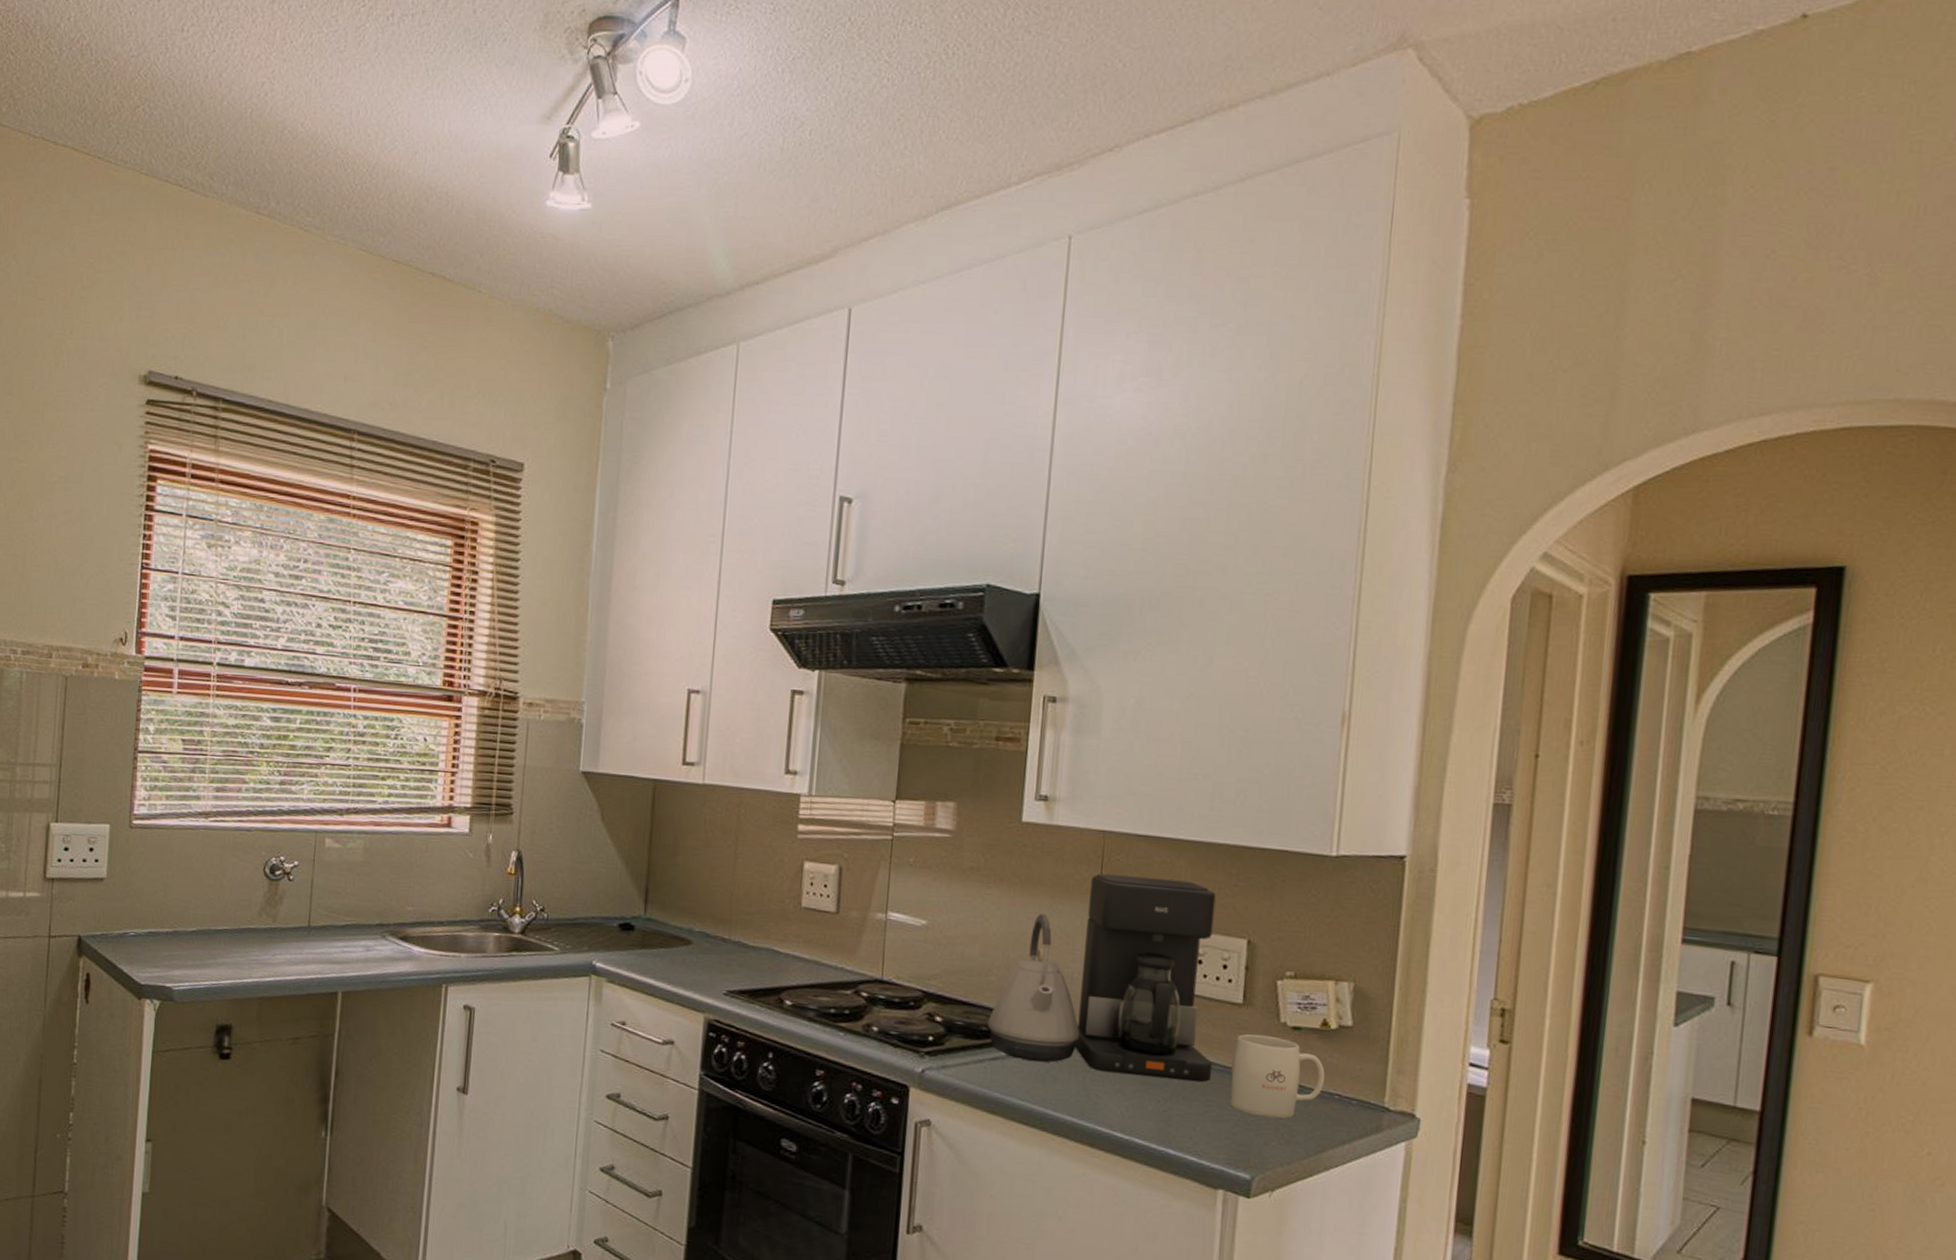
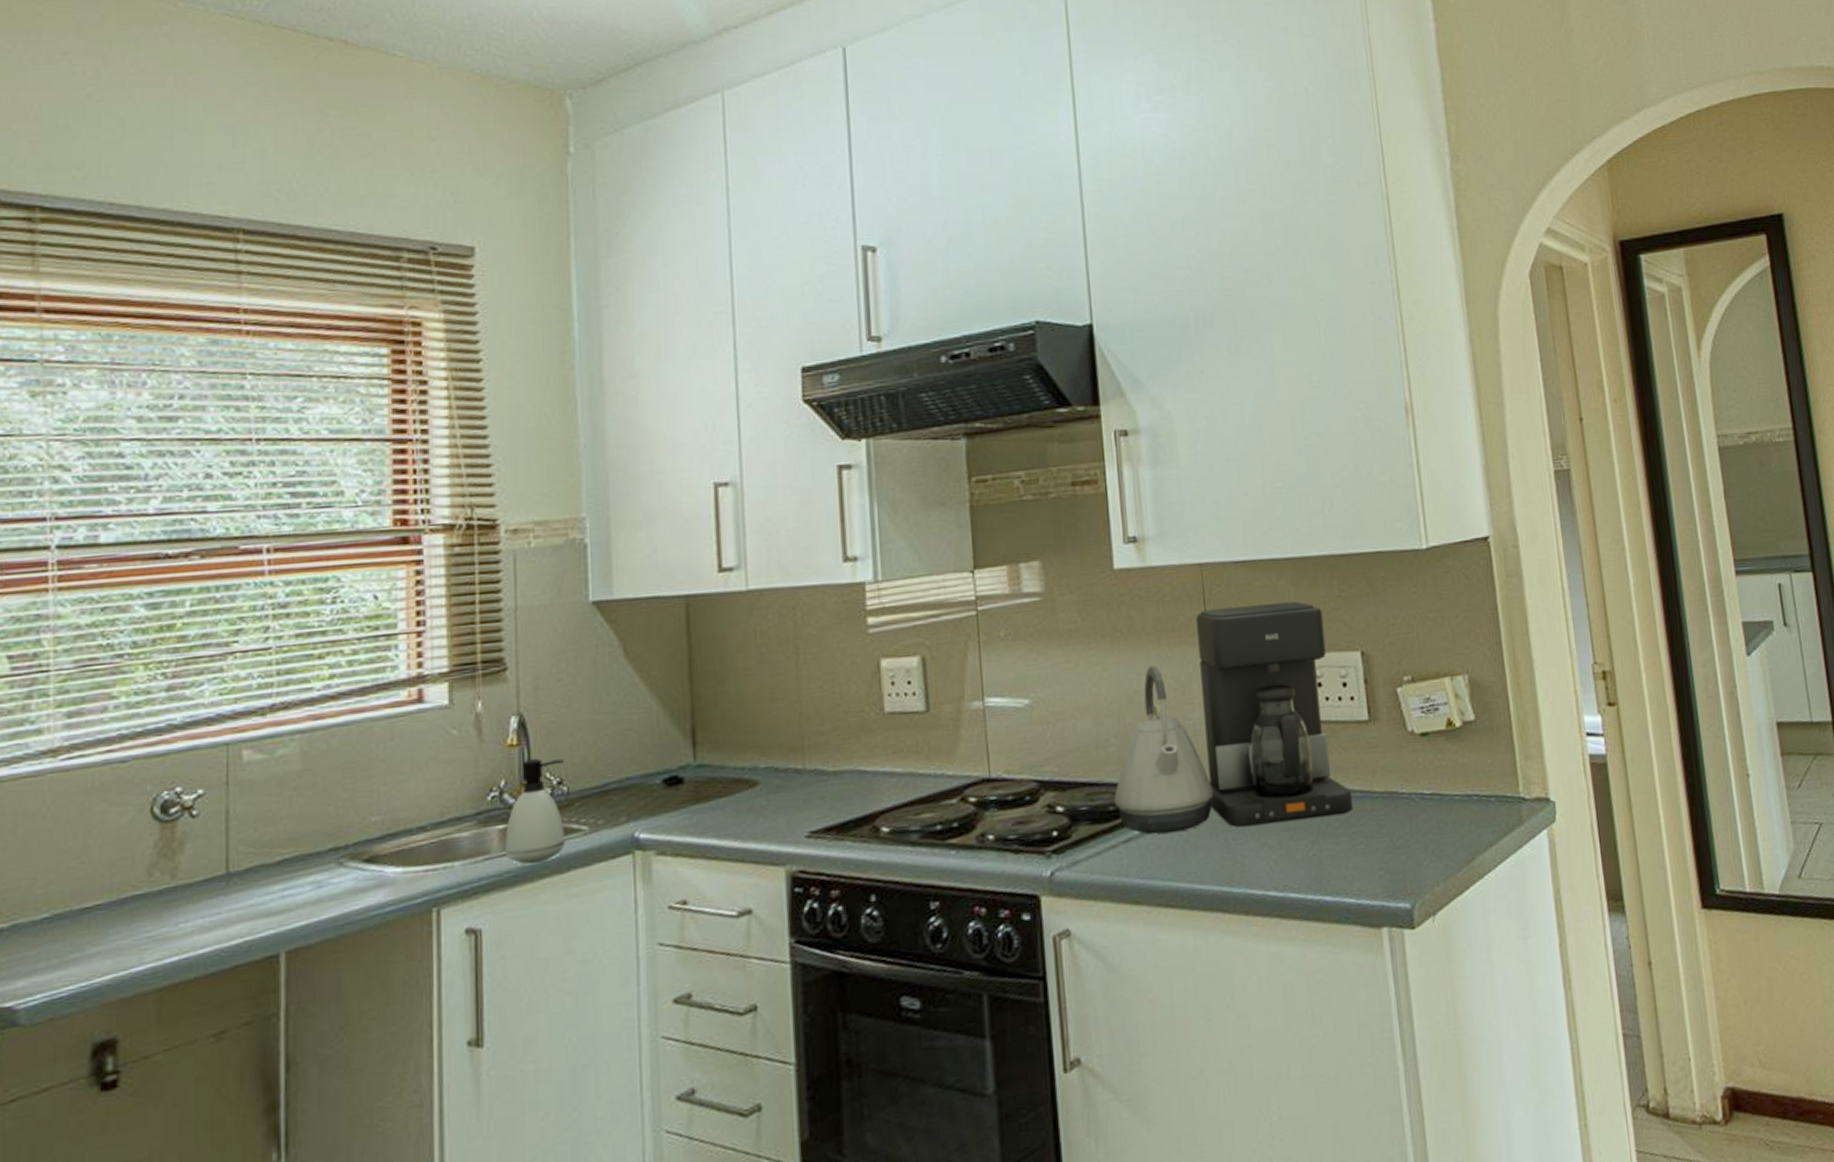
soap dispenser: none [497,887,548,968] -> present [504,758,566,865]
mug: present [1229,1033,1326,1119] -> none [1369,747,1462,838]

